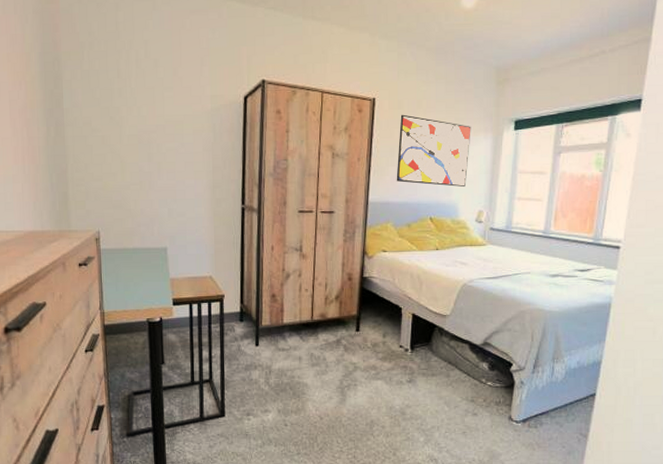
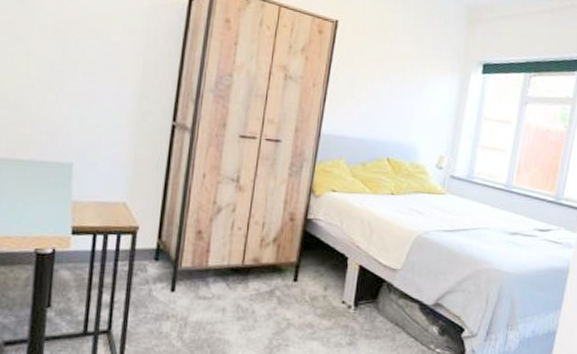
wall art: present [396,114,471,187] -> none [353,42,438,128]

